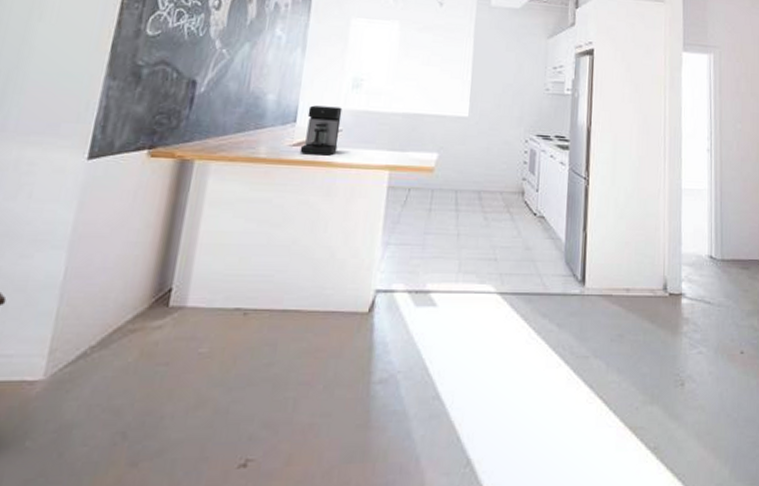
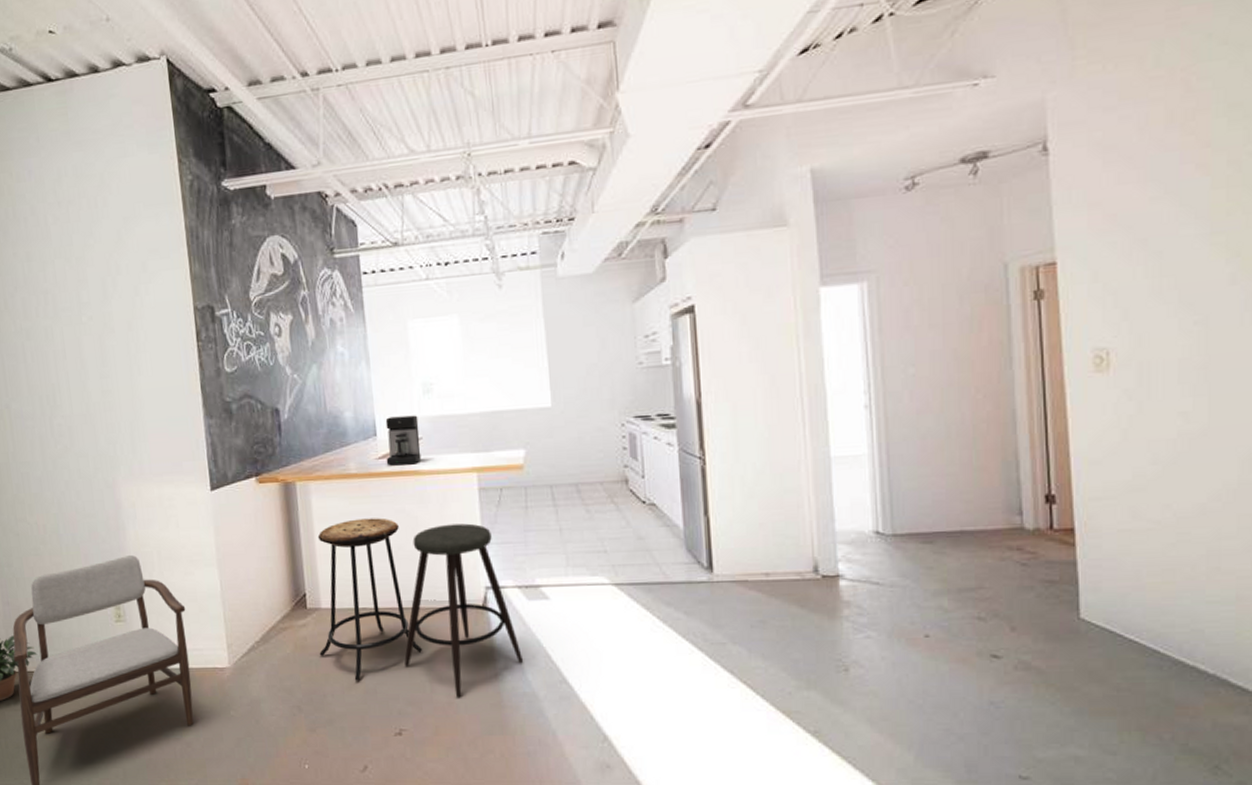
bar stool: none [169,207,298,398] -> present [317,518,423,681]
bar stool: none [270,220,400,418] -> present [404,523,523,698]

